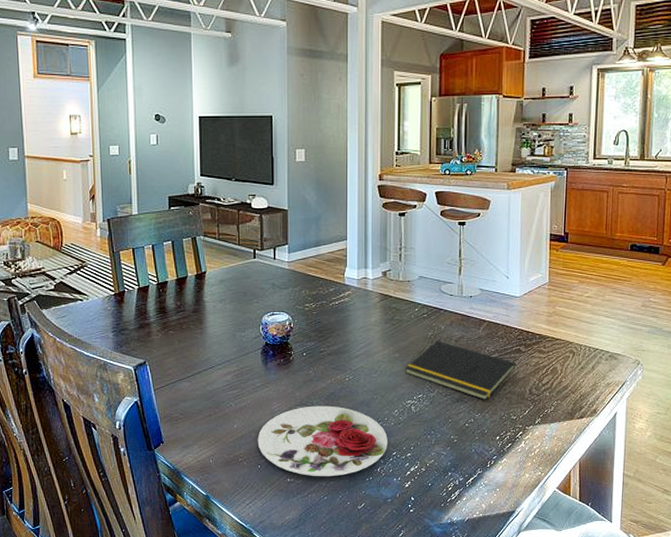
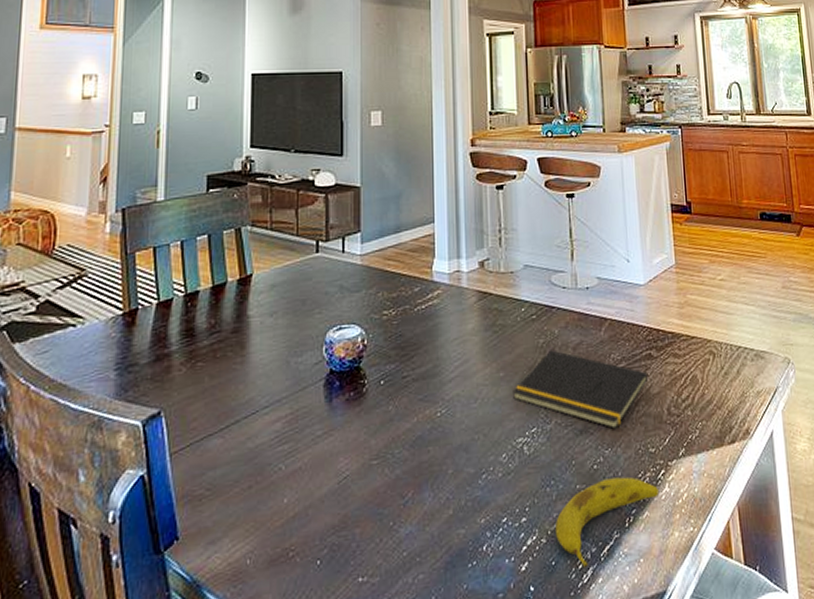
plate: present [257,405,388,477] -> none [316,455,495,570]
fruit: none [432,434,516,490] -> present [554,477,658,569]

